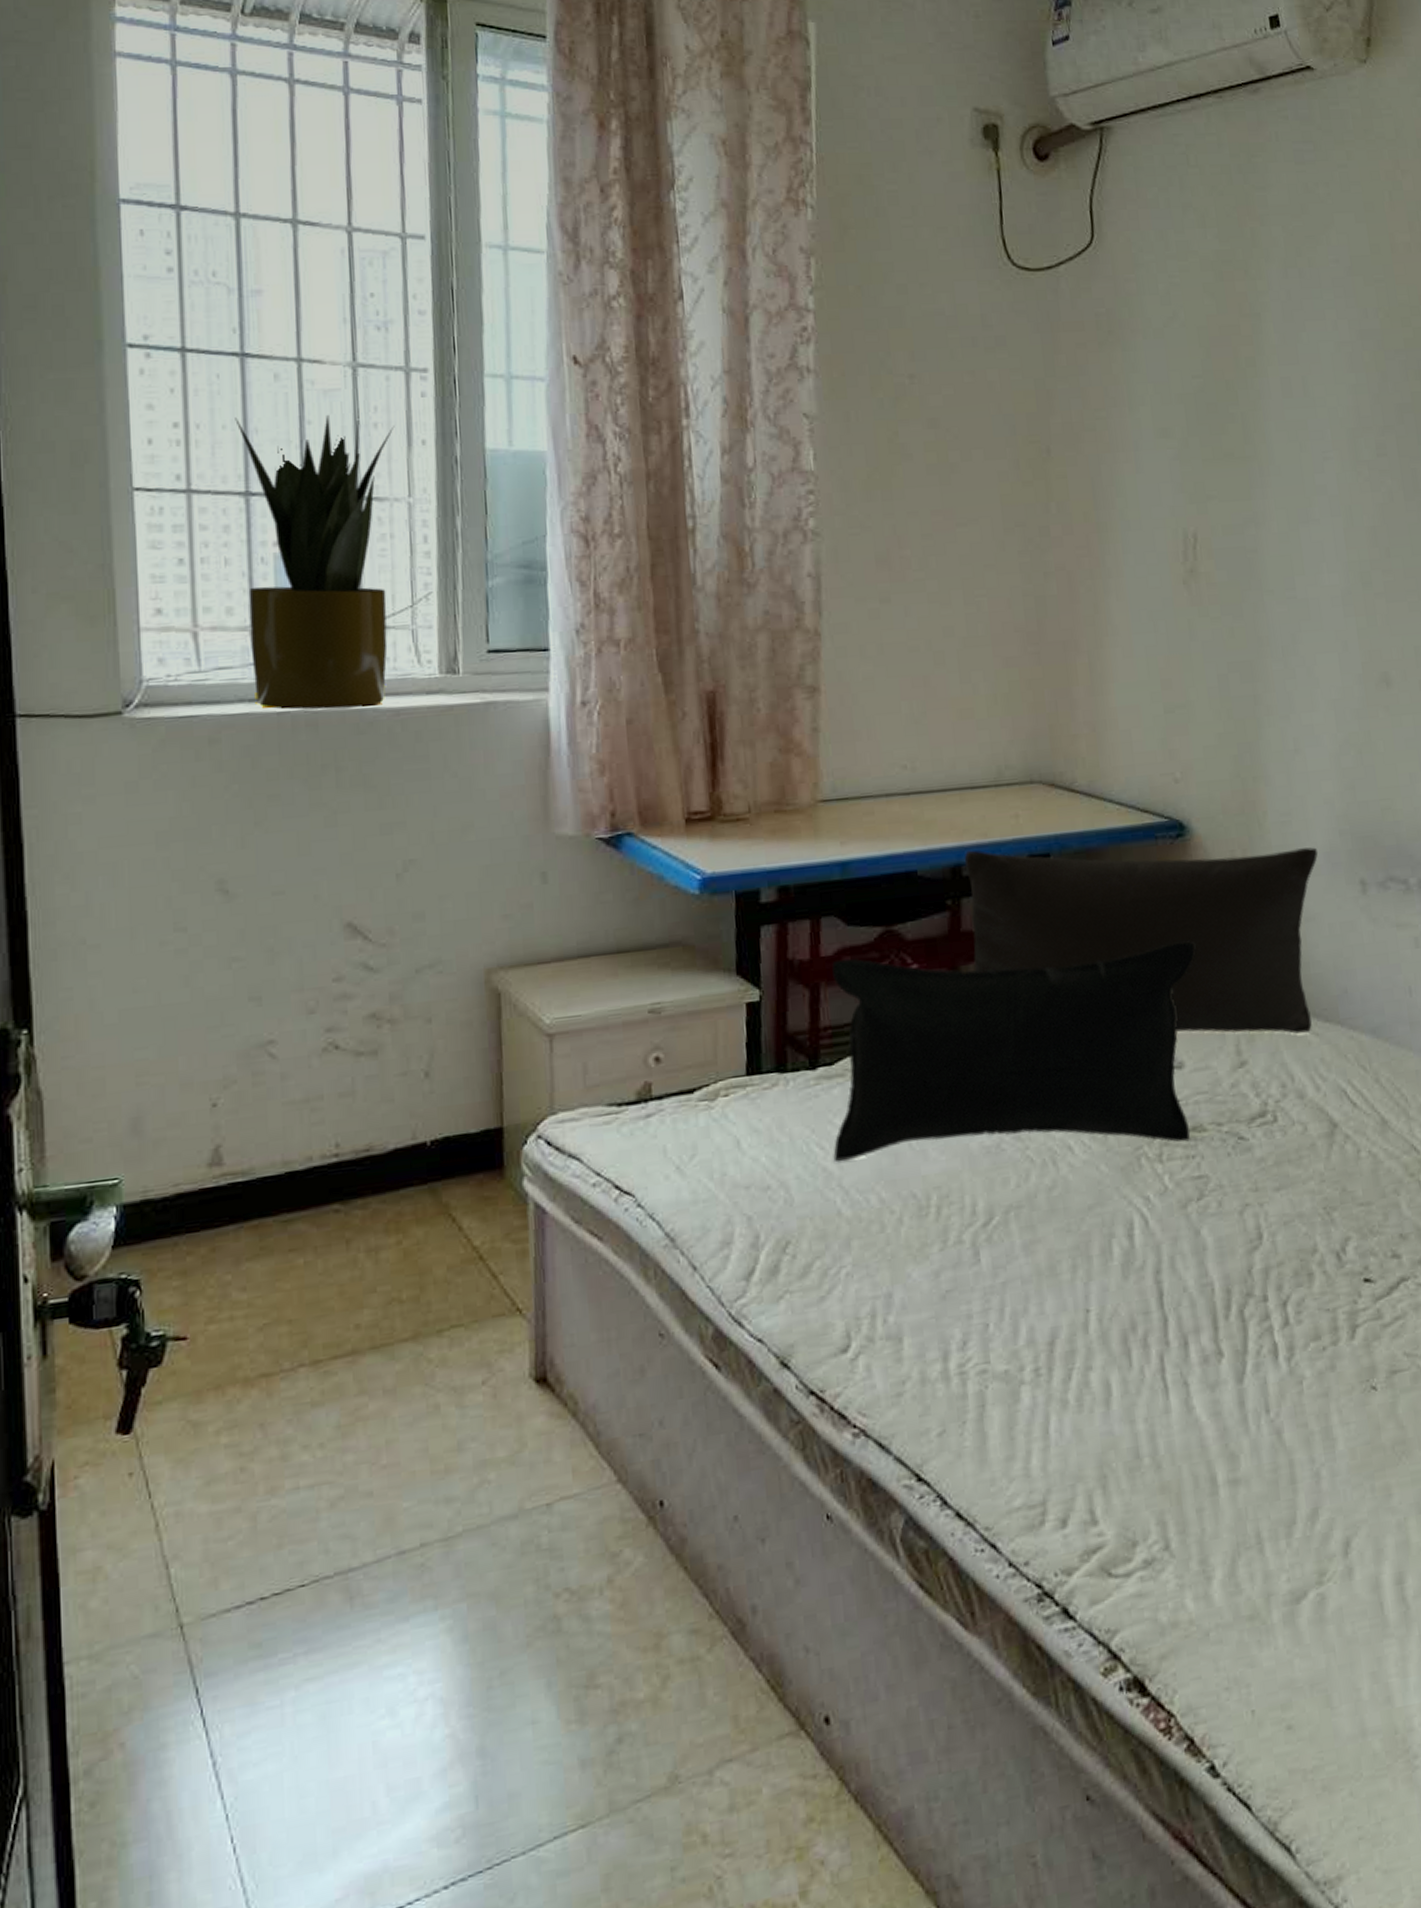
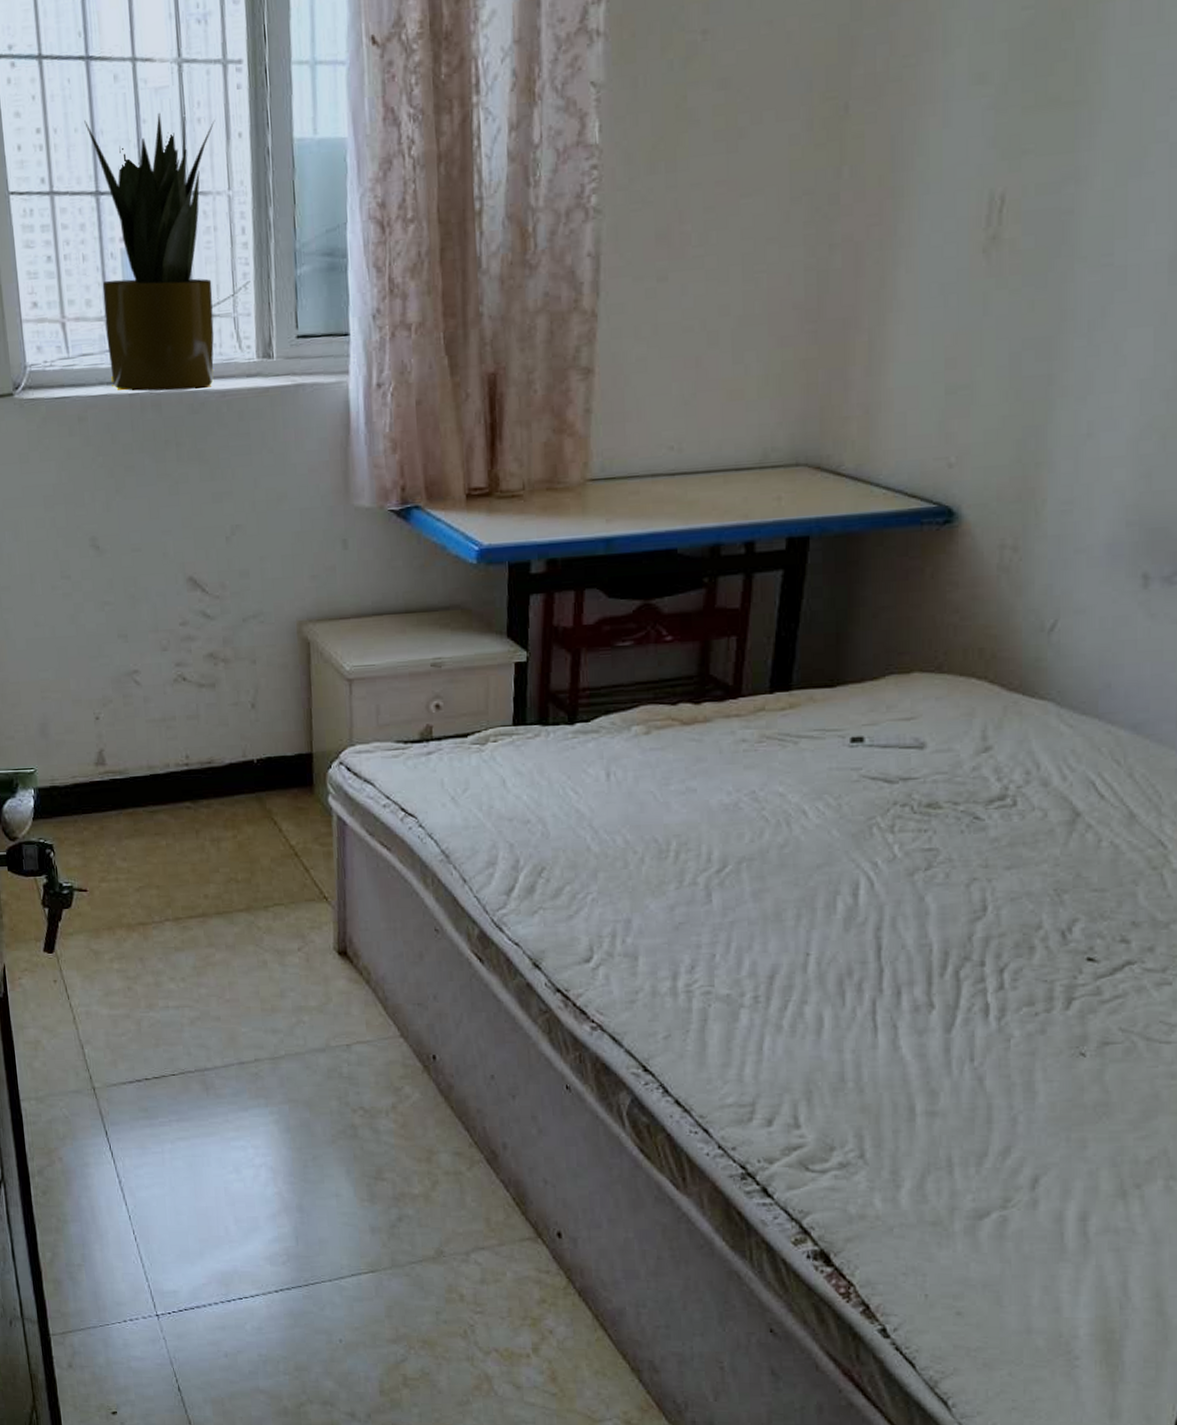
cushion: present [832,940,1196,1162] -> none [585,626,951,817]
pillow: present [964,847,1319,1034] -> none [723,530,1099,724]

